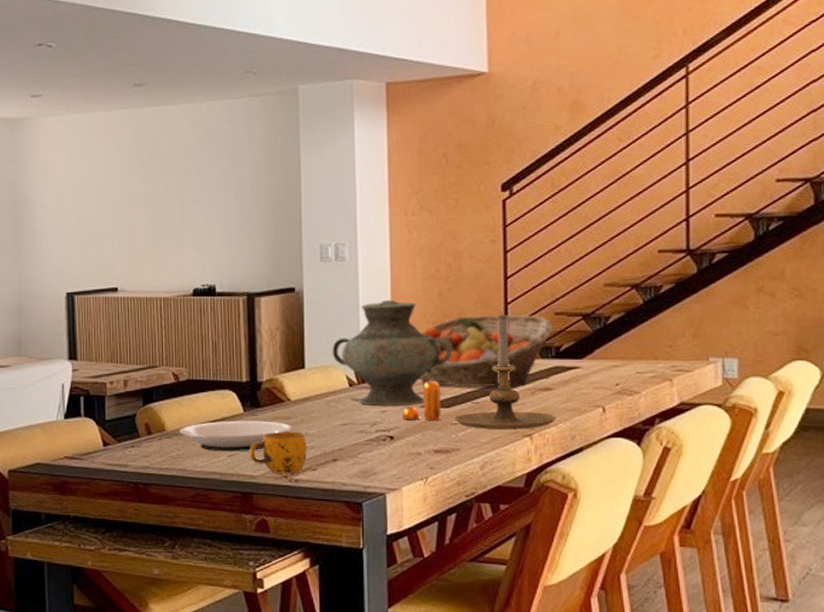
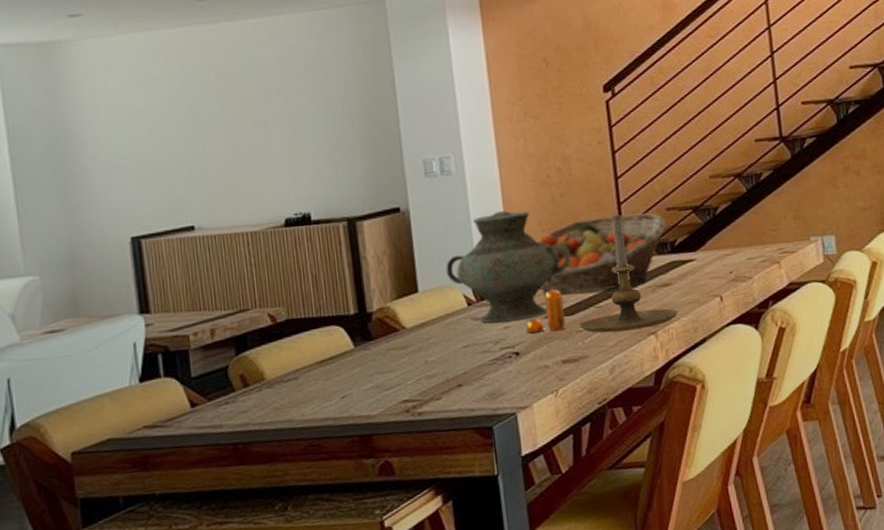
plate: present [179,420,292,451] -> none [281,353,410,395]
mug: present [250,431,306,474] -> none [365,361,429,410]

